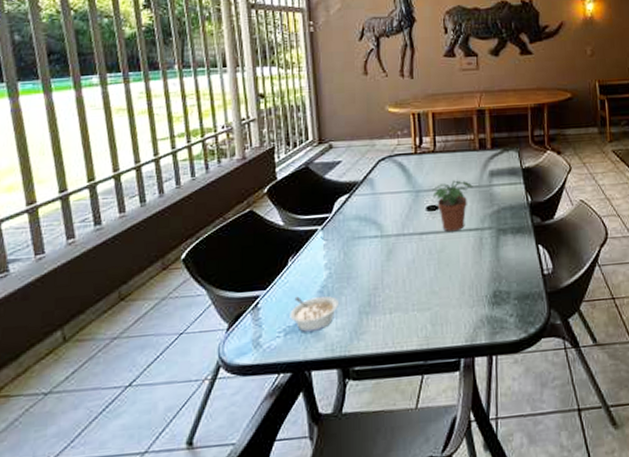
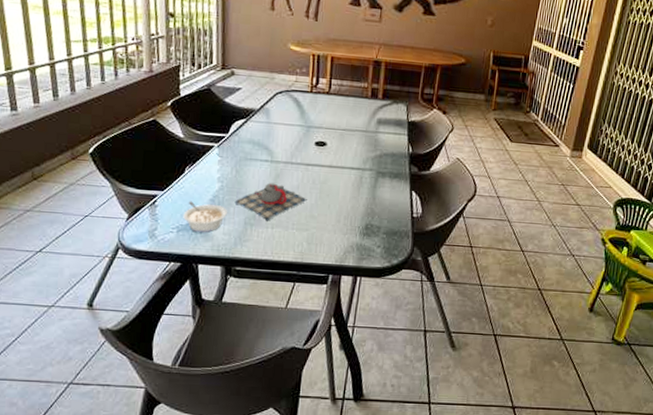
teapot: none [345,260,425,306] -> present [234,183,307,221]
potted plant: present [432,180,473,232] -> none [322,122,360,168]

